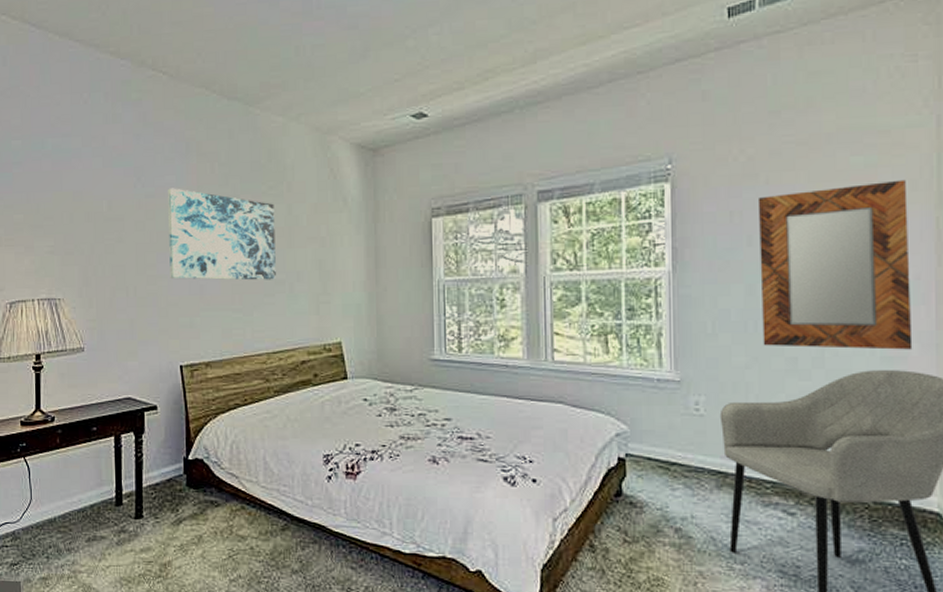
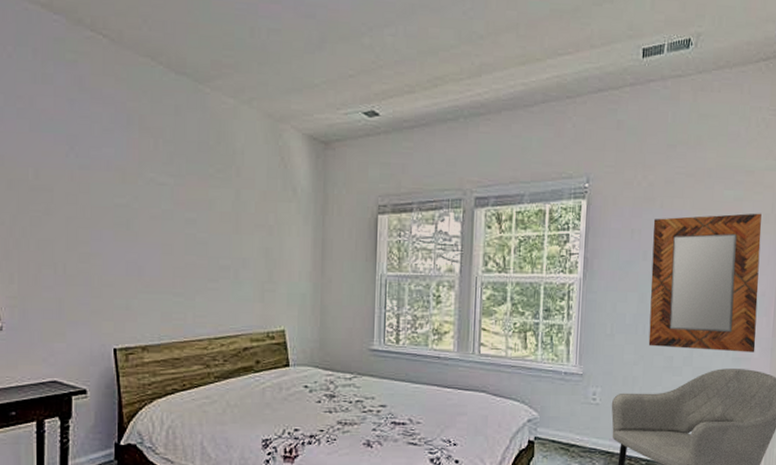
wall art: present [168,188,276,281] -> none [105,161,222,265]

